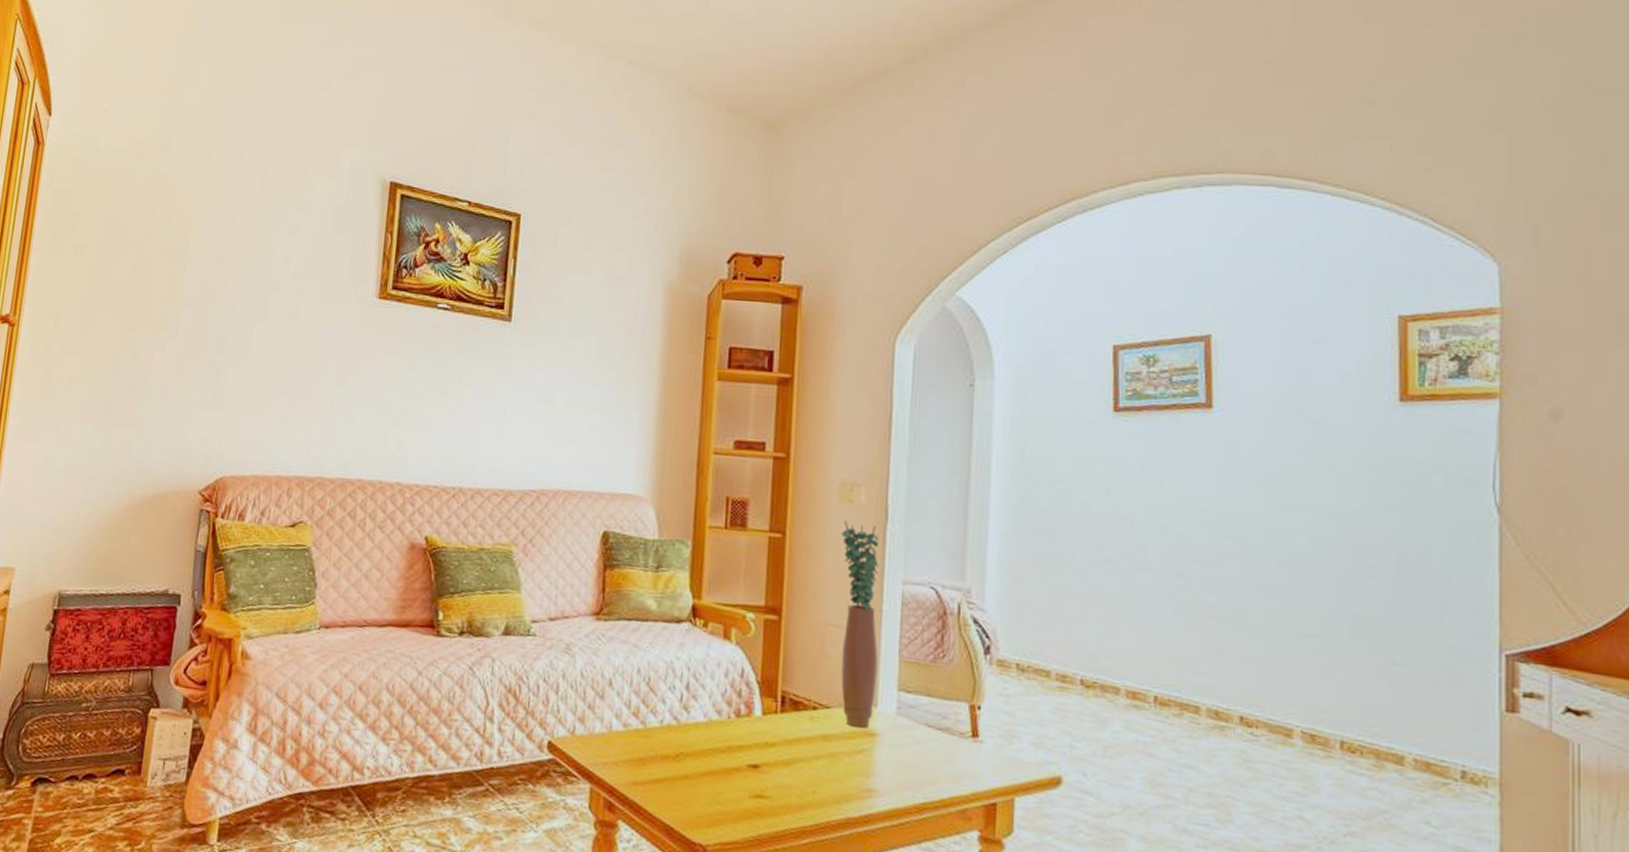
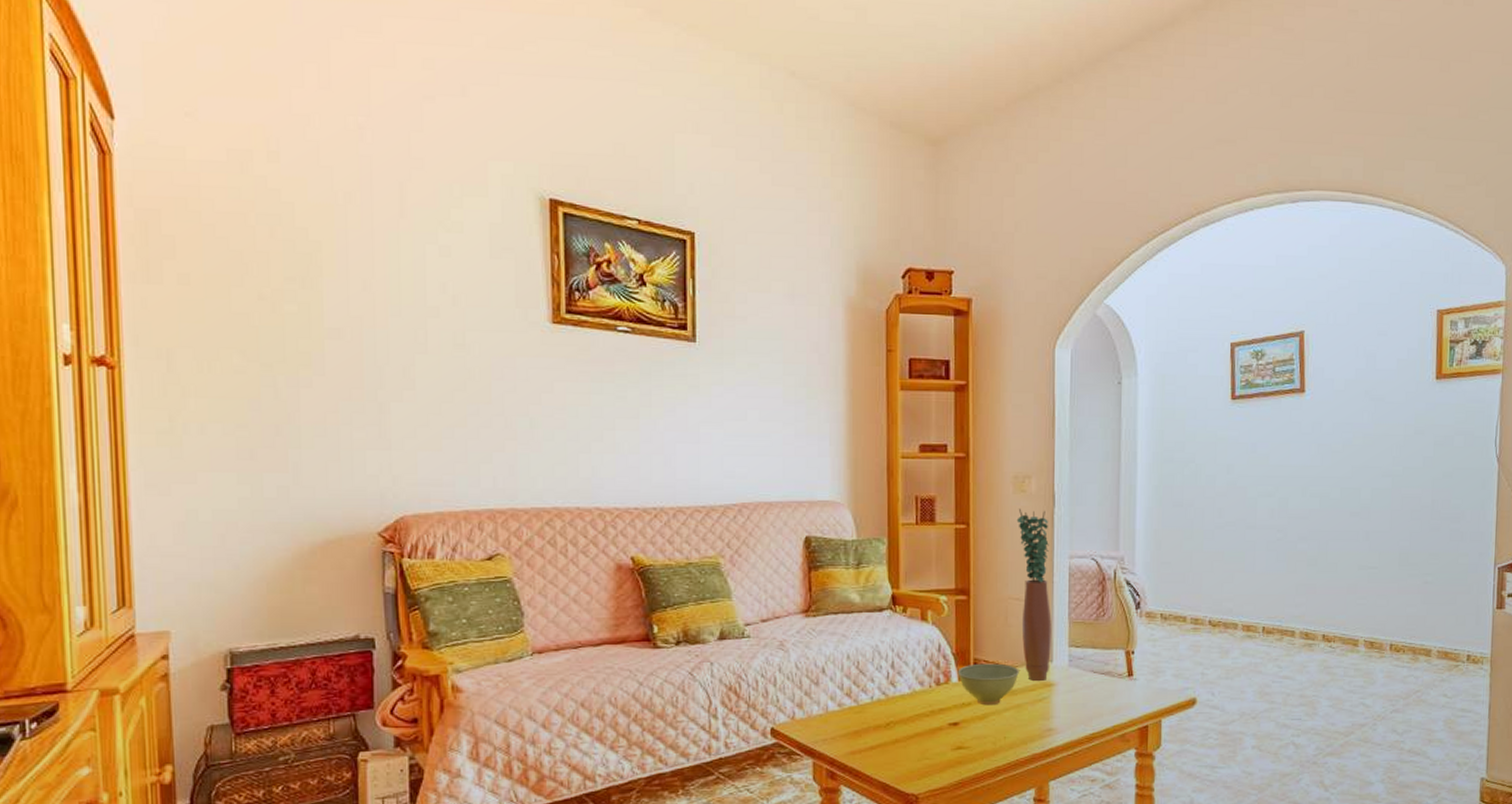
bowl: none [761,697,836,750] -> present [957,663,1019,706]

